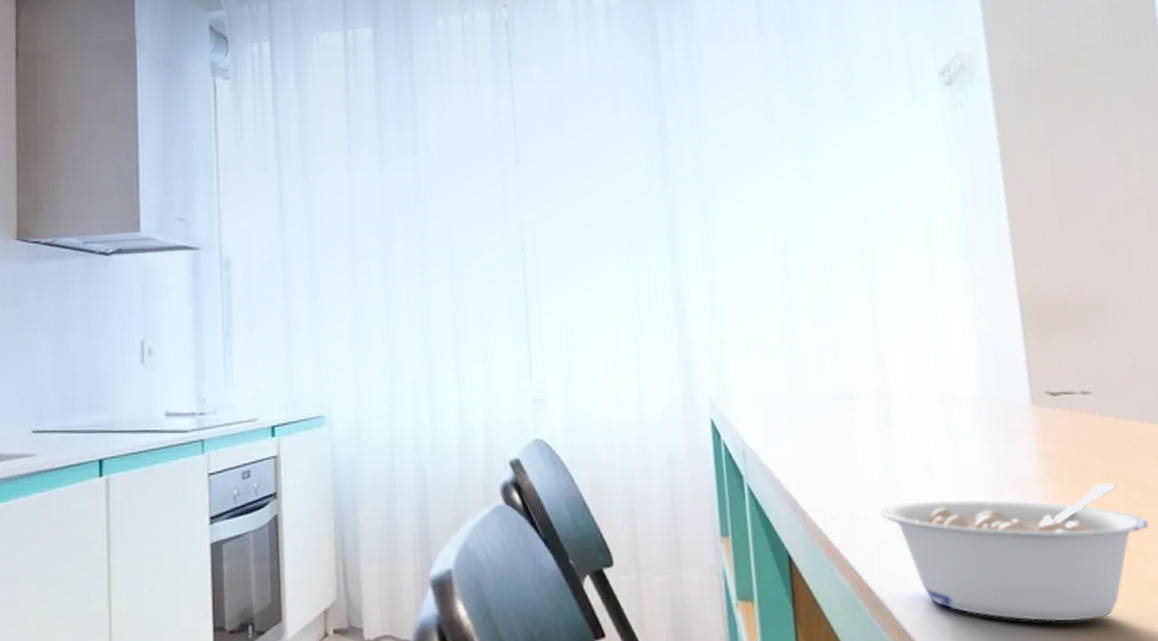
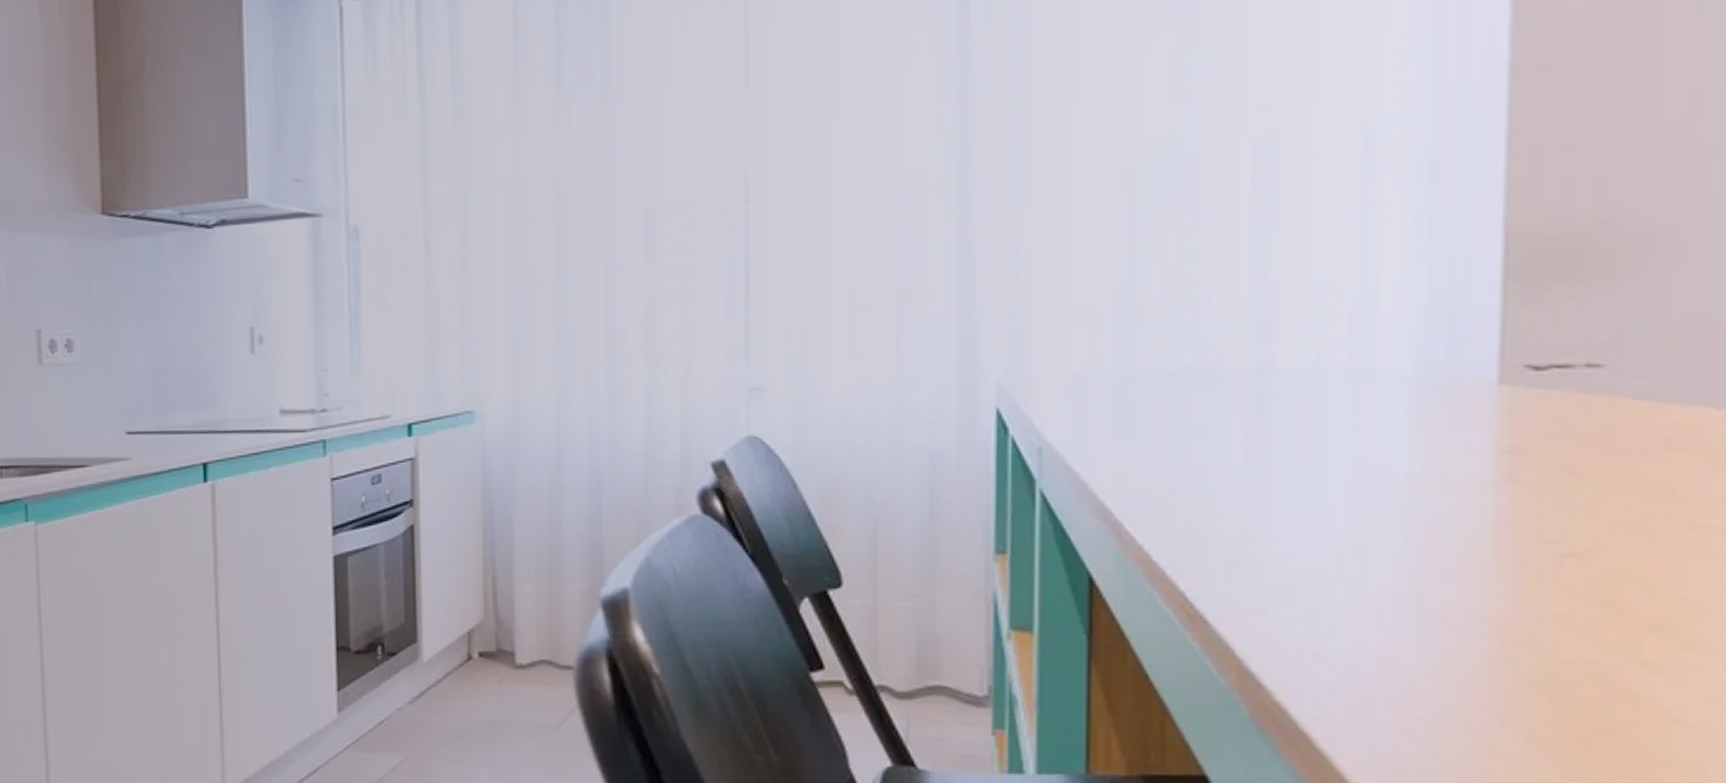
legume: present [880,483,1150,622] -> none [1233,488,1664,666]

